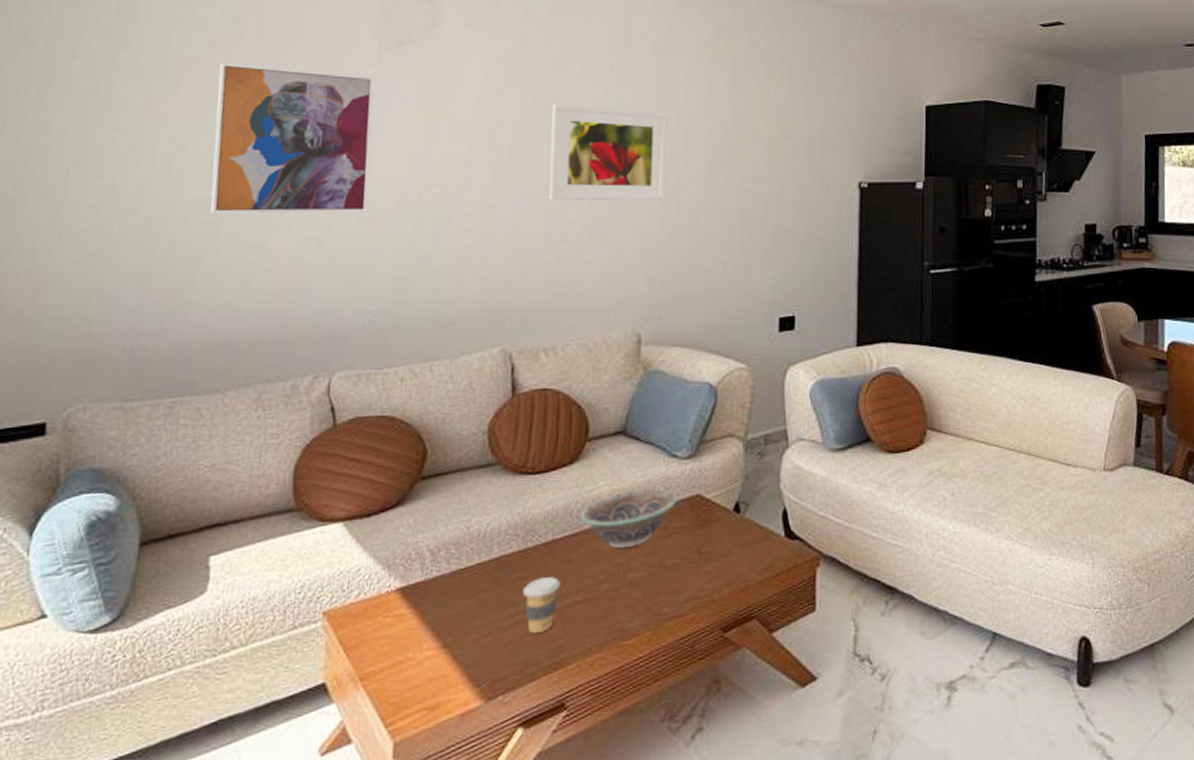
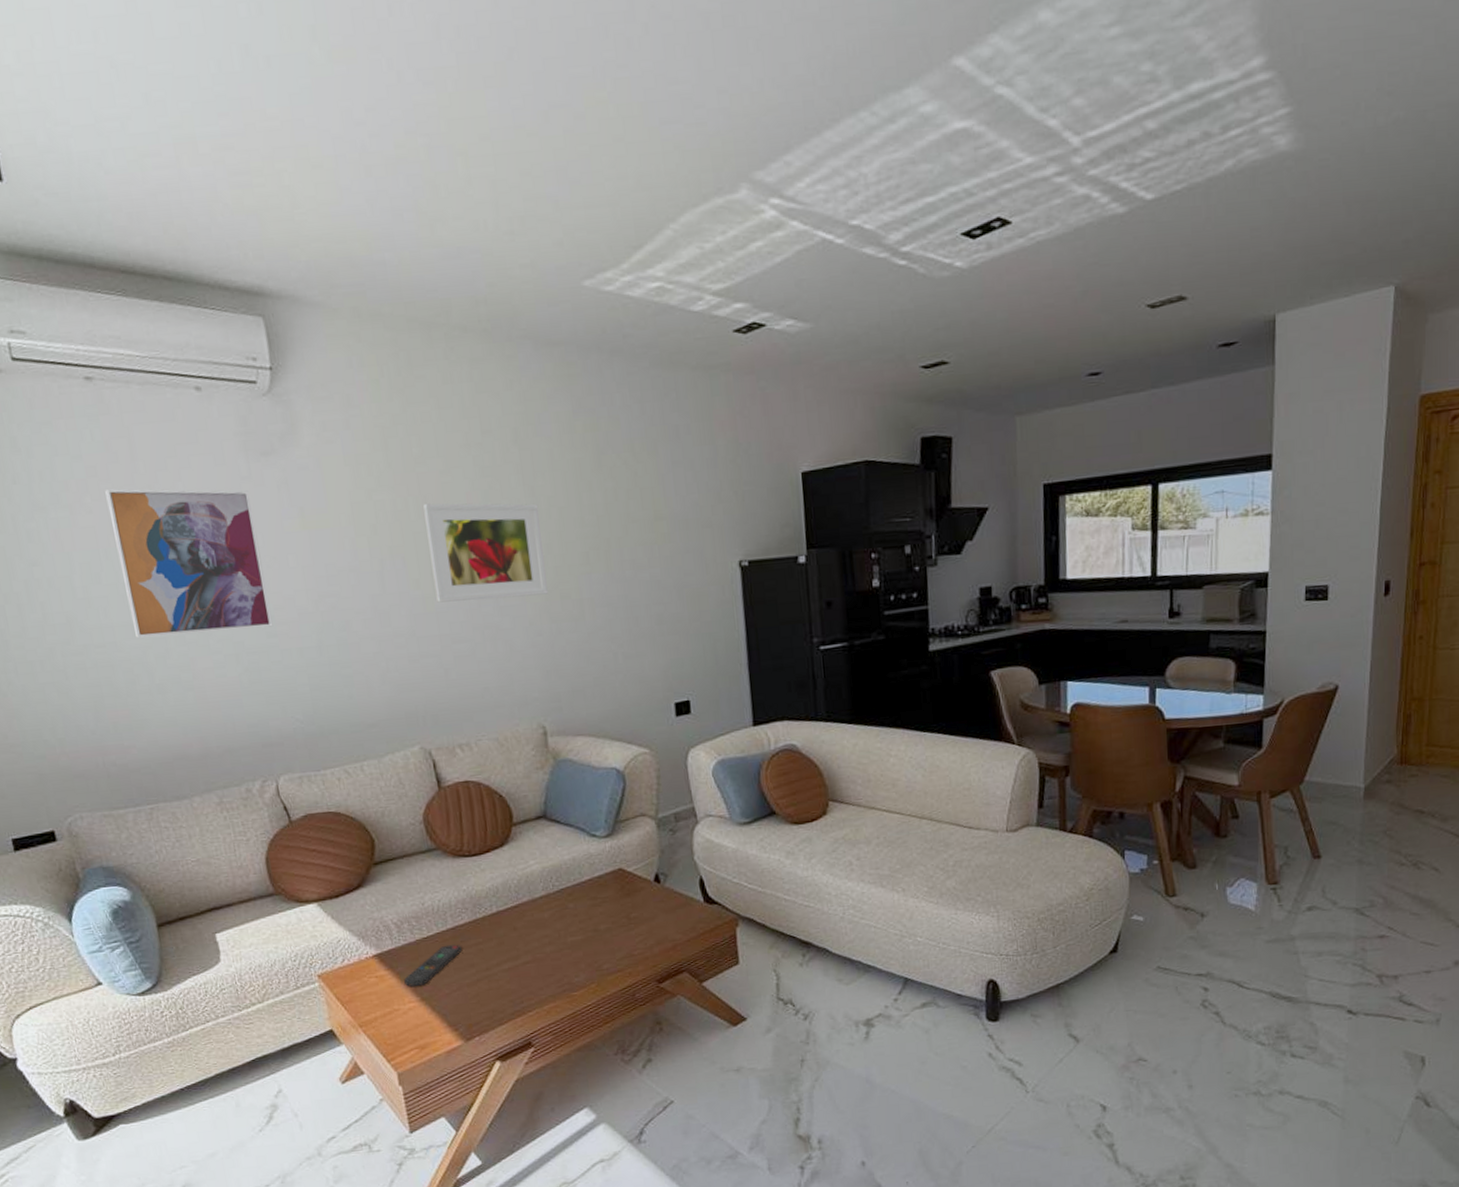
remote control: none [427,578,503,629] -> present [404,944,462,986]
coffee cup: present [523,577,560,635] -> none [479,942,511,989]
decorative bowl: present [580,489,677,549] -> none [518,865,602,917]

